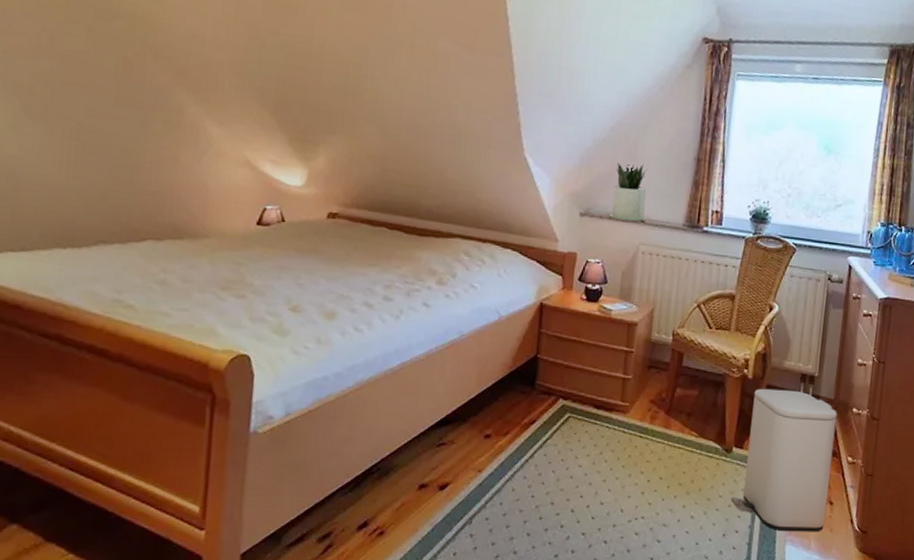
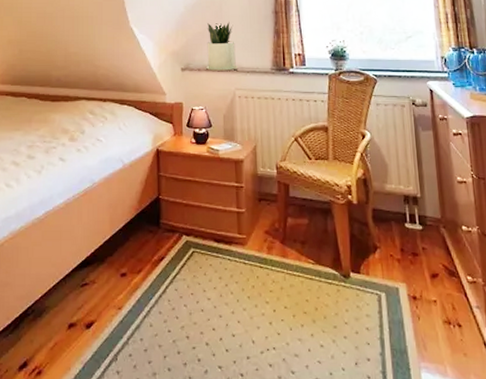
pedal bin: present [730,388,837,531] -> none [357,212,457,357]

